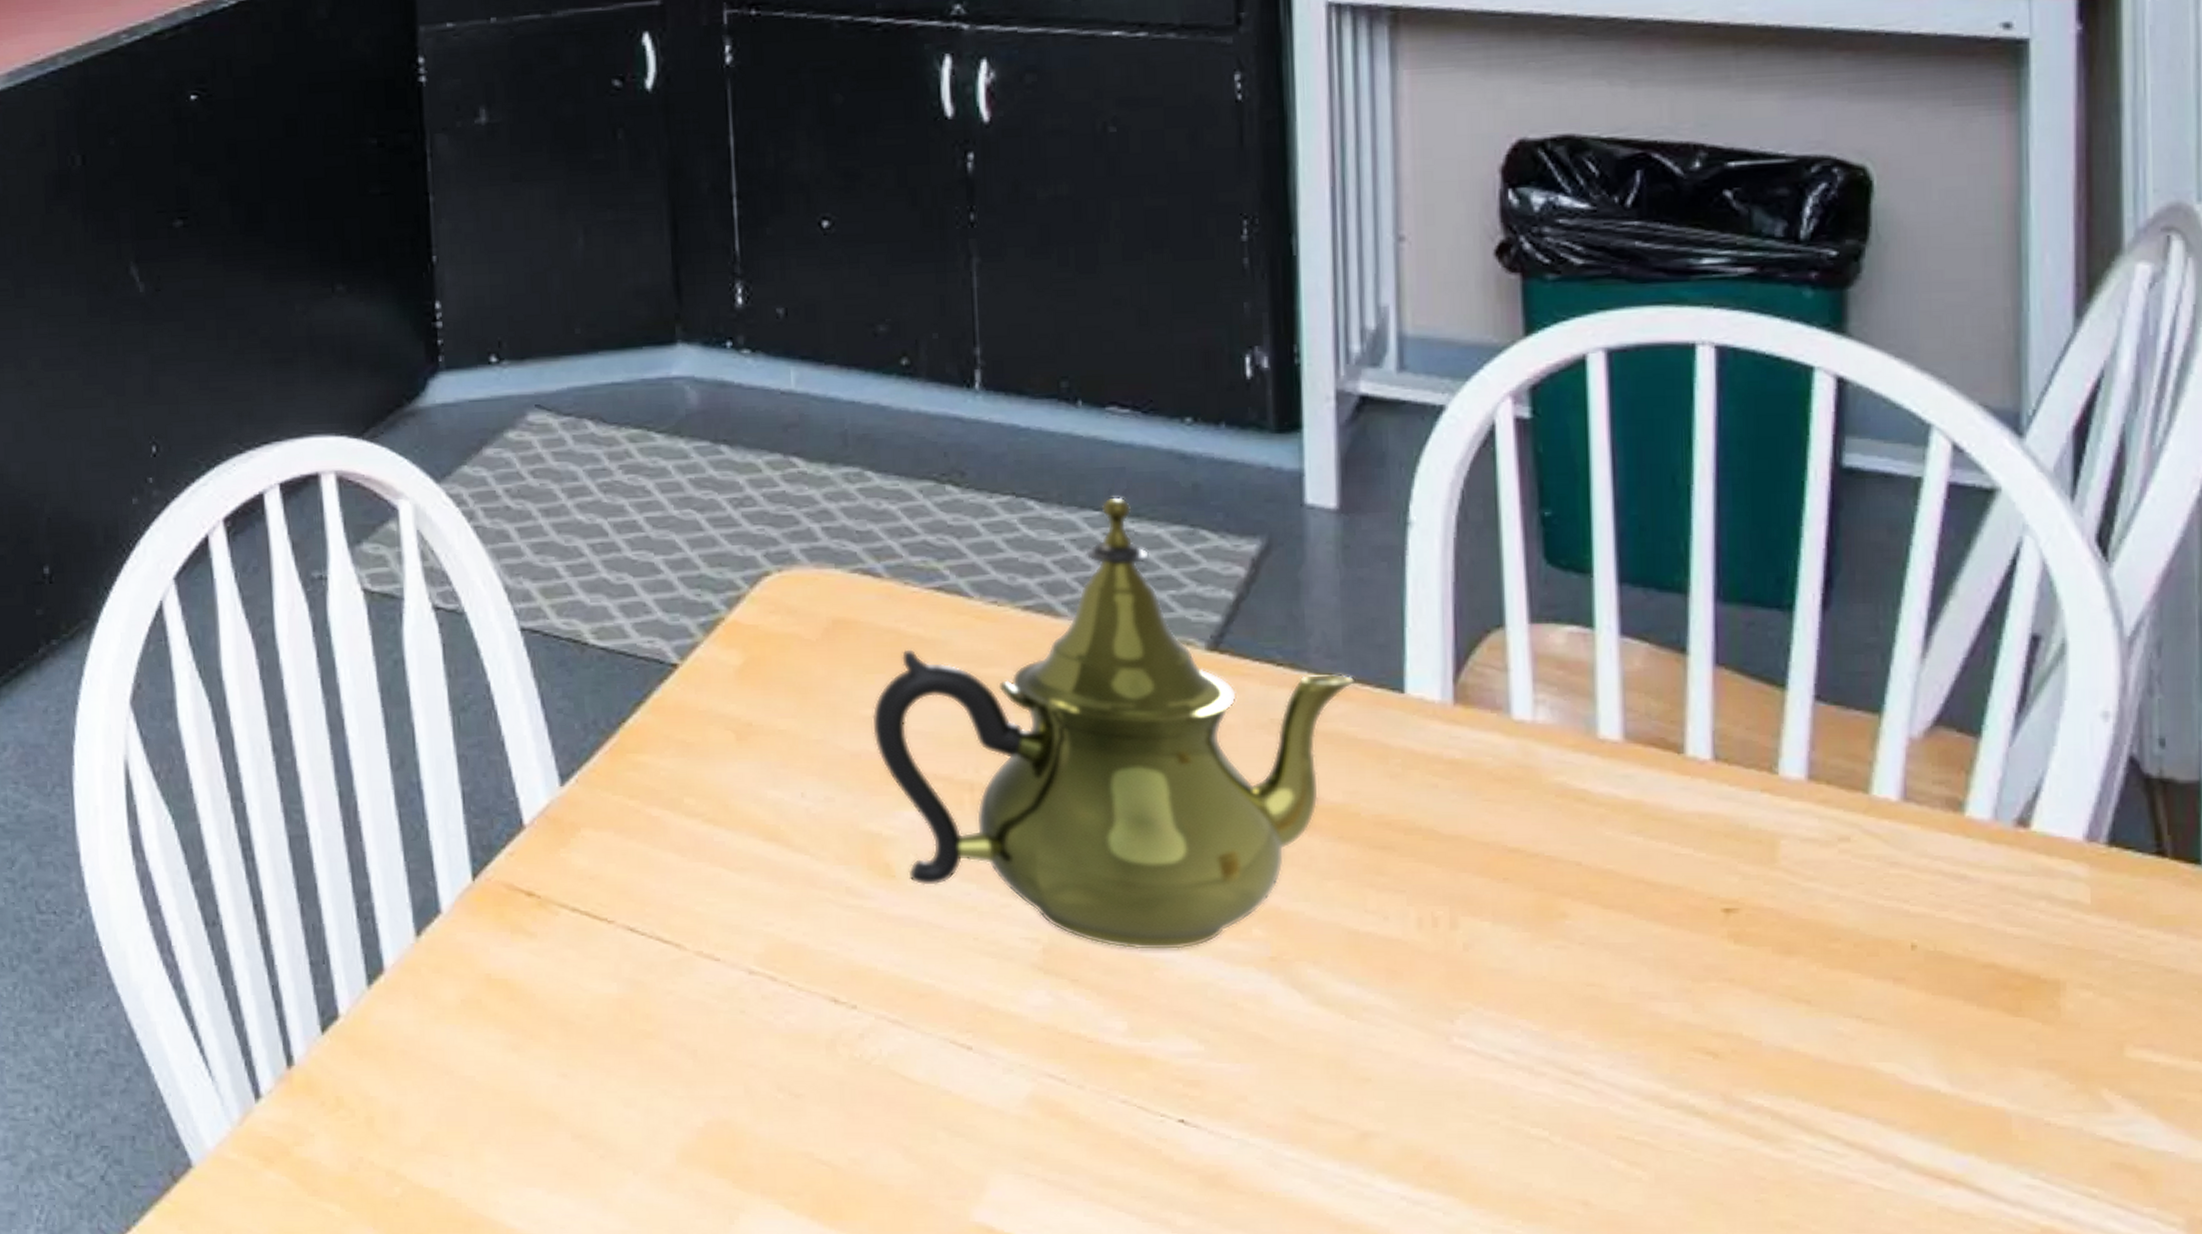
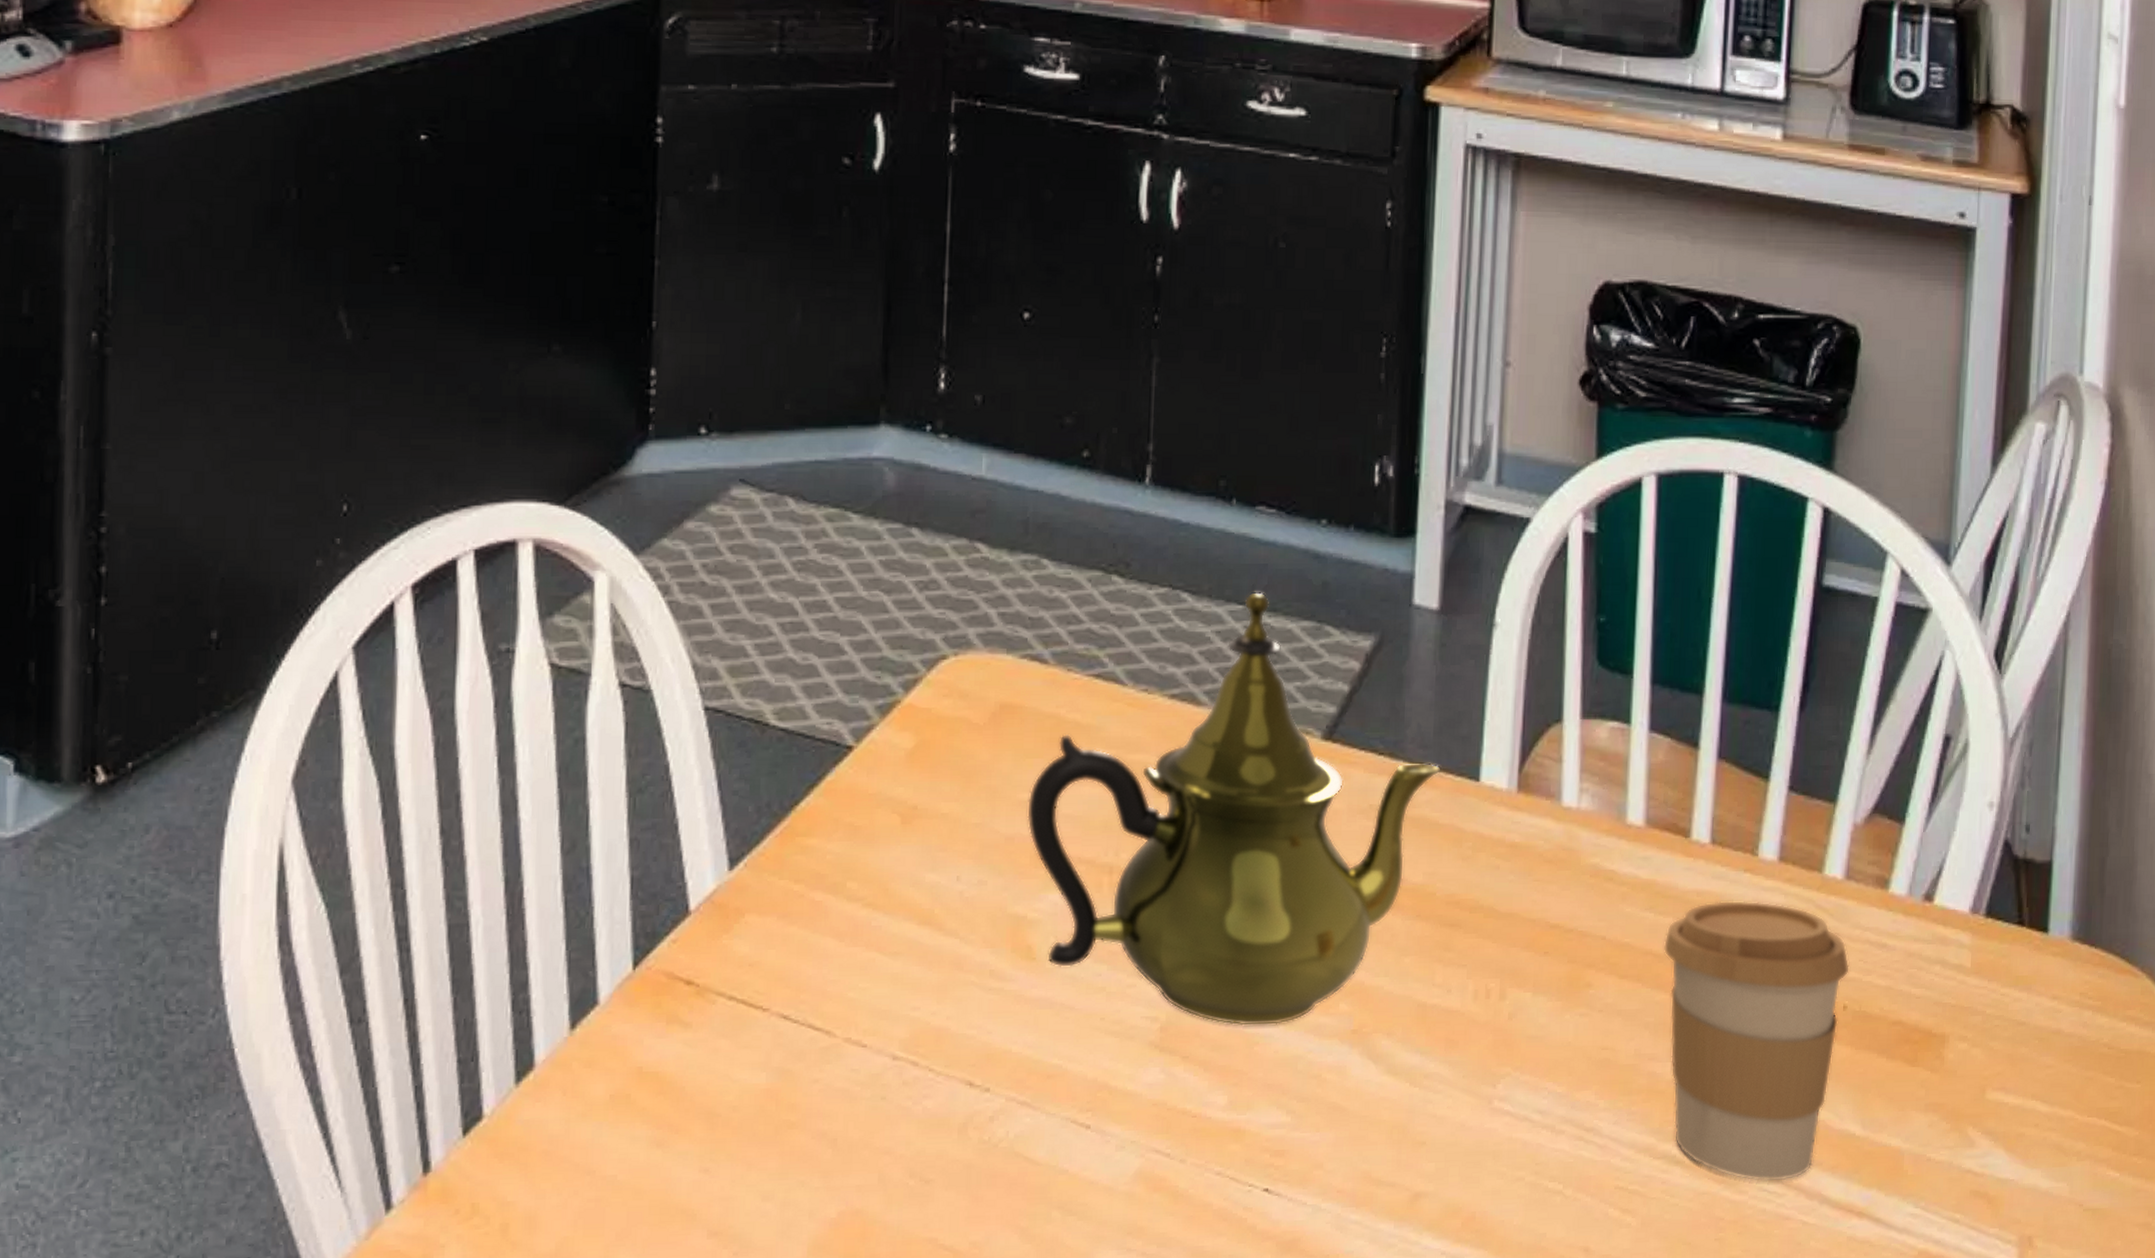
coffee cup: none [1658,824,1916,1140] -> present [1663,901,1850,1182]

